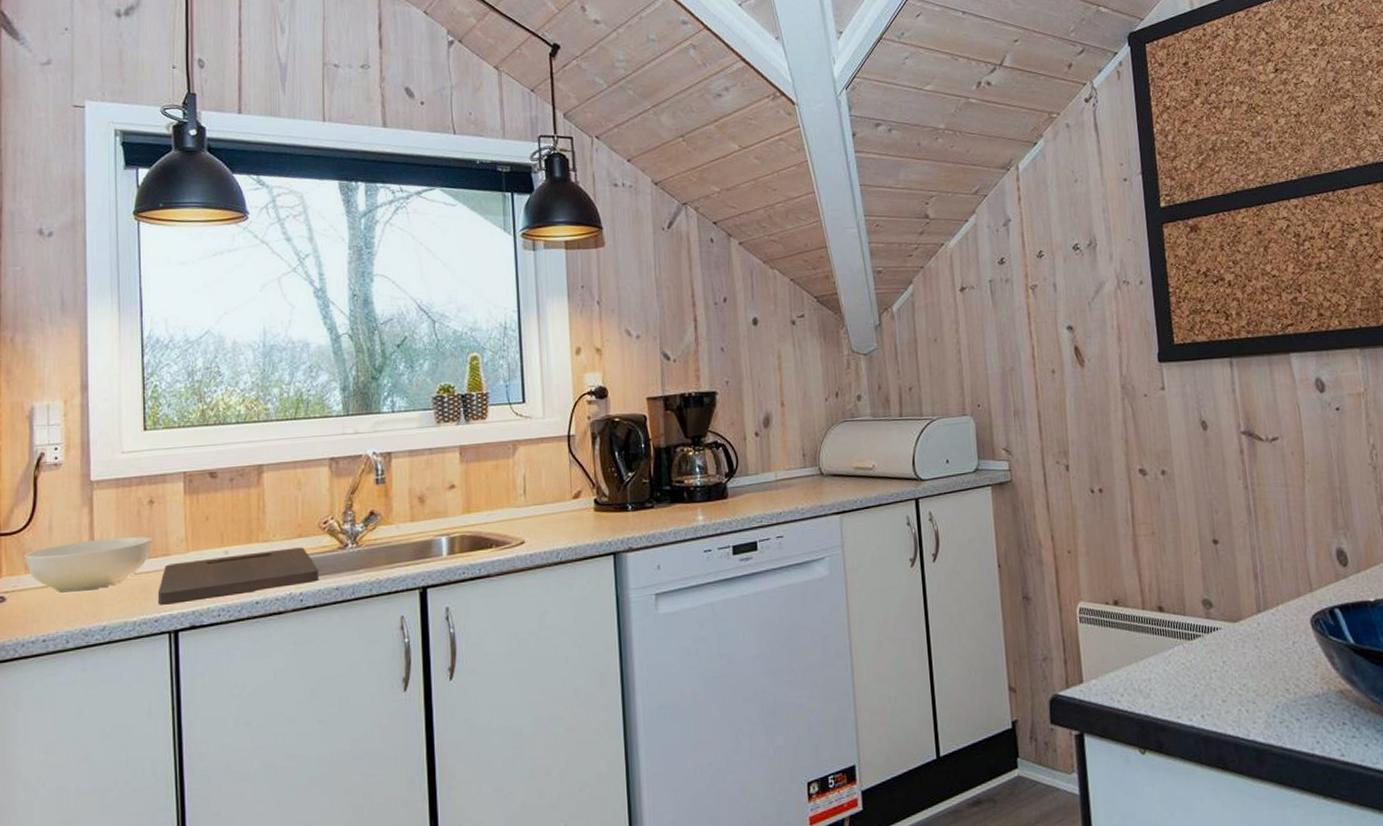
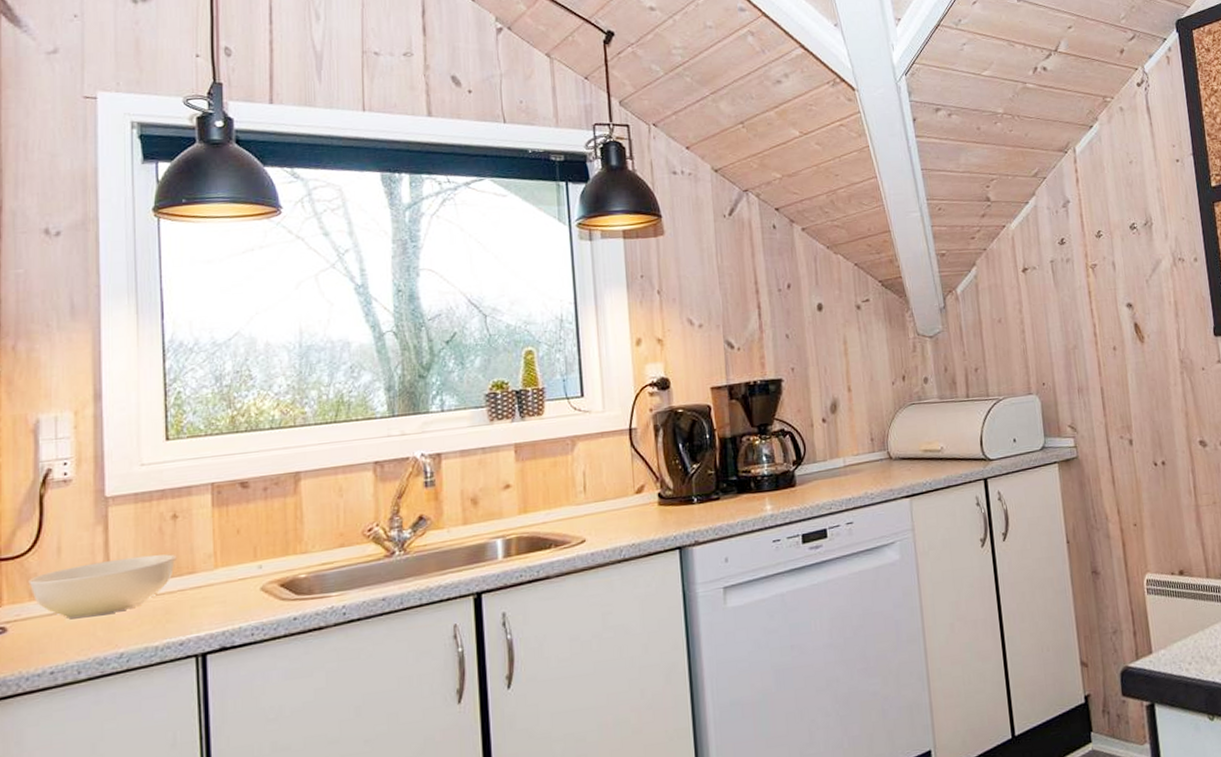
cutting board: present [157,547,320,605] -> none [182,557,364,627]

